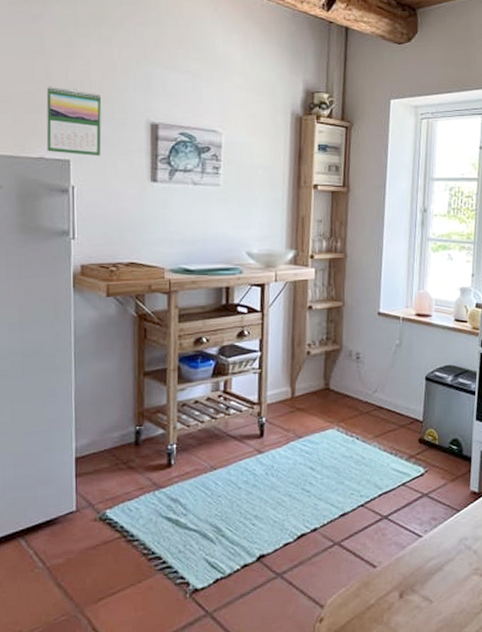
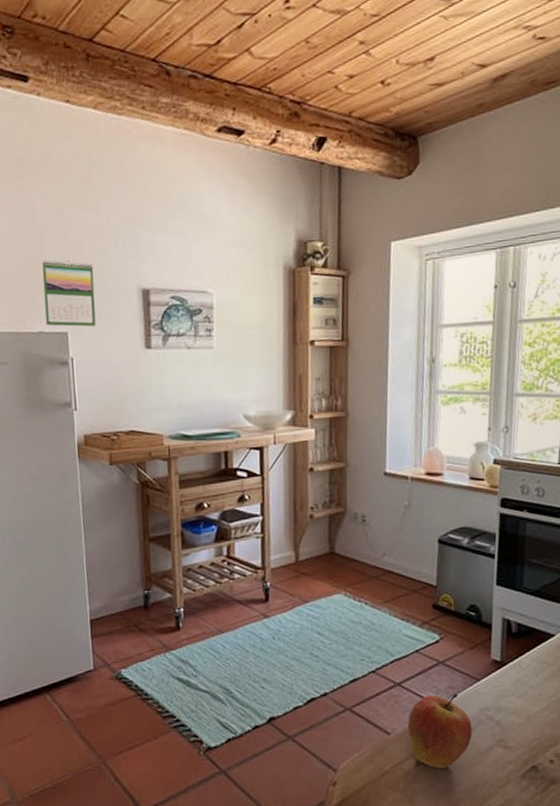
fruit: none [393,525,452,600] -> present [408,694,473,769]

